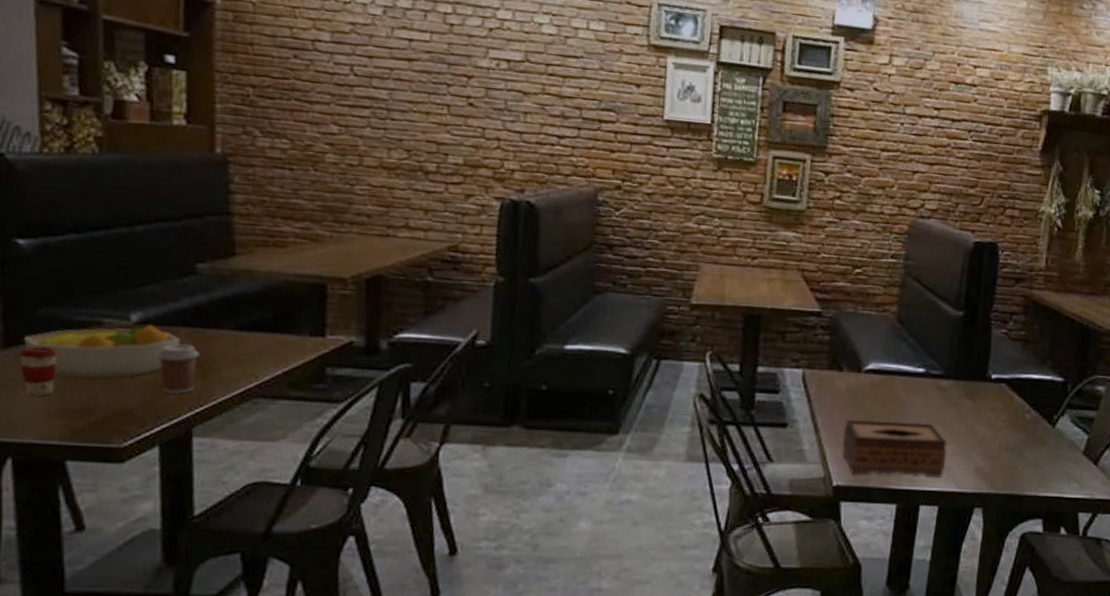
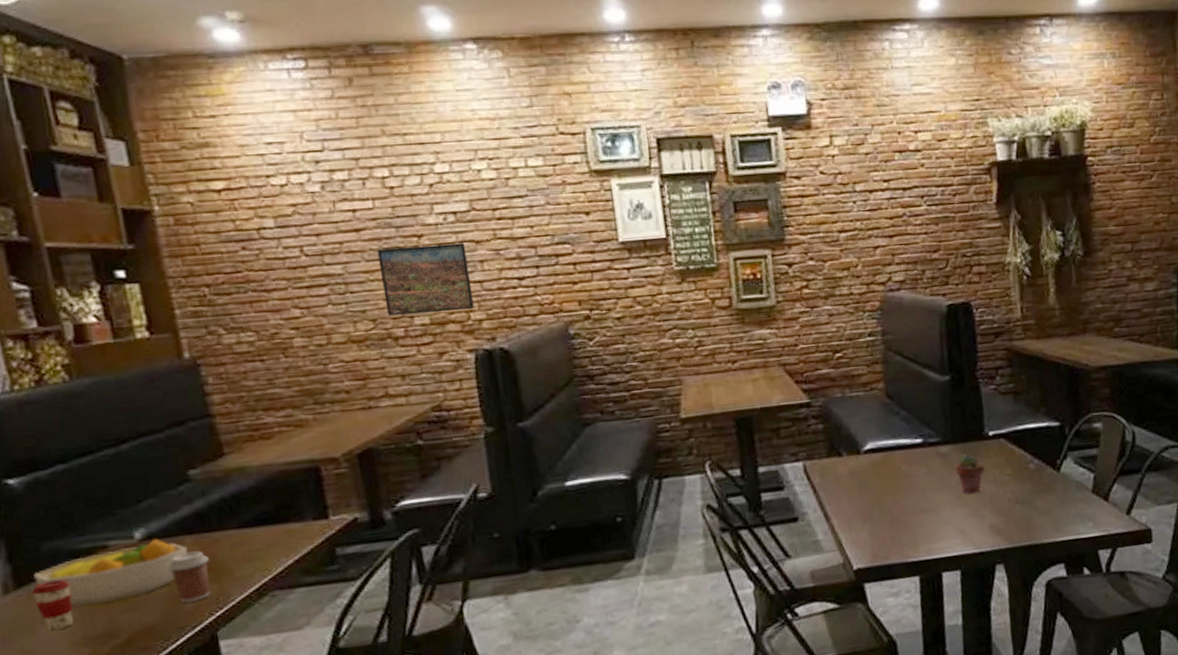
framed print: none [423,82,513,158] -> present [377,243,475,316]
tissue box: present [842,419,948,477] -> none [853,490,960,555]
potted succulent: none [952,393,982,433] -> present [955,454,985,494]

